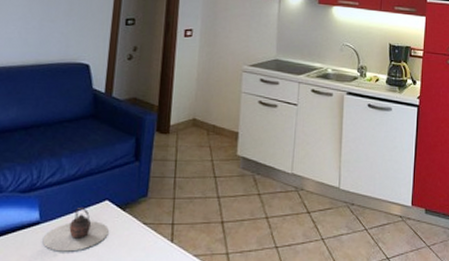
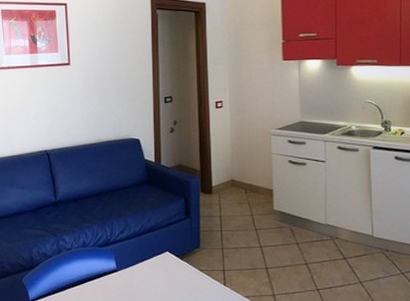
teapot: present [42,208,109,252] -> none [121,258,172,294]

